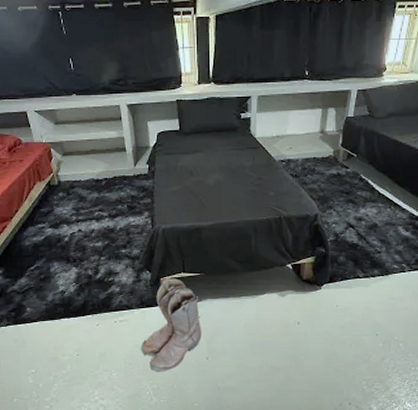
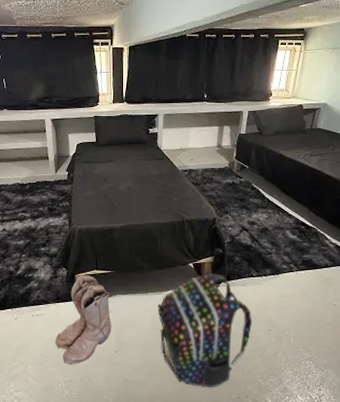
backpack: none [252,275,358,394] -> present [157,273,253,387]

